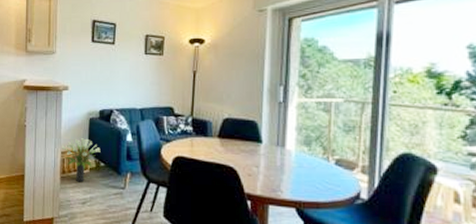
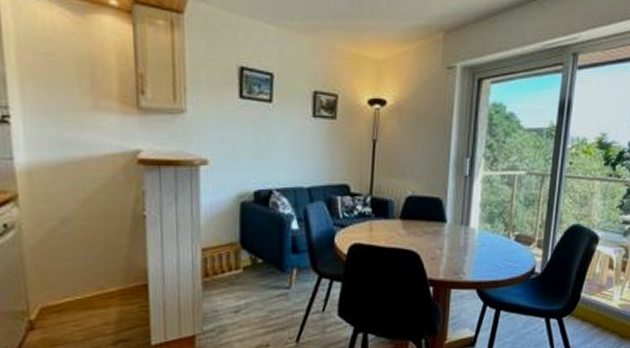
potted plant: present [61,138,101,183] -> none [201,229,257,286]

